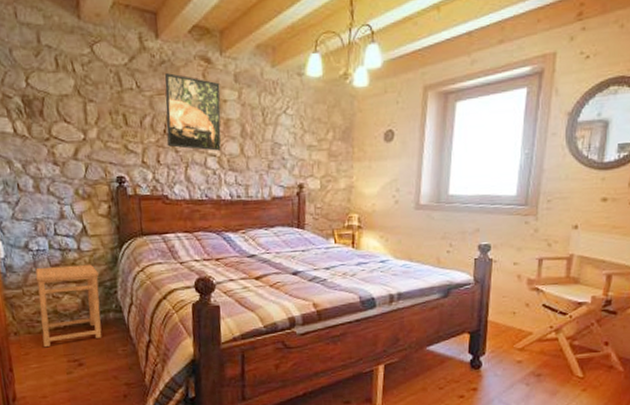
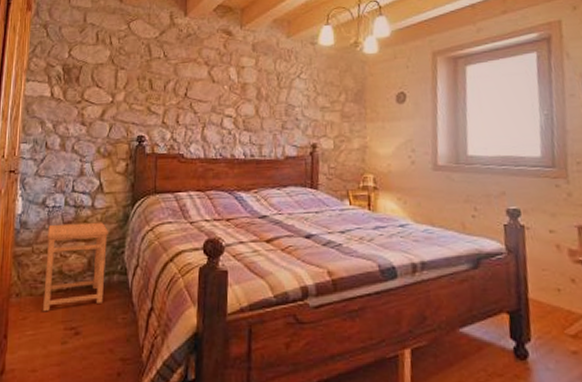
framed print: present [164,73,221,151] -> none [186,44,239,112]

